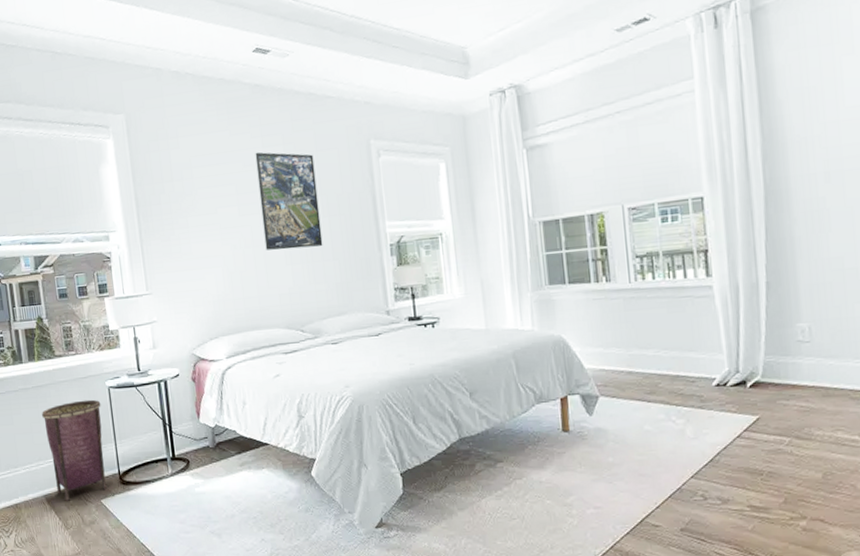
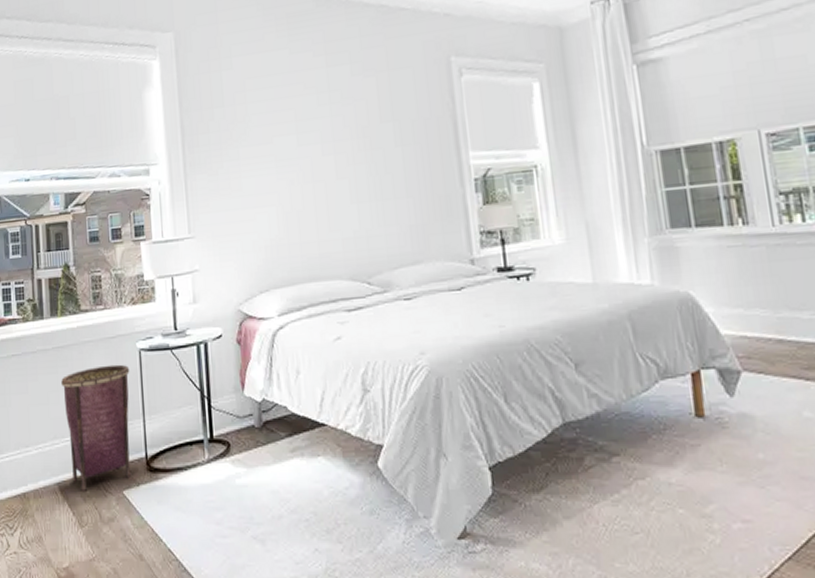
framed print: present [255,152,323,250] -> none [317,72,395,186]

